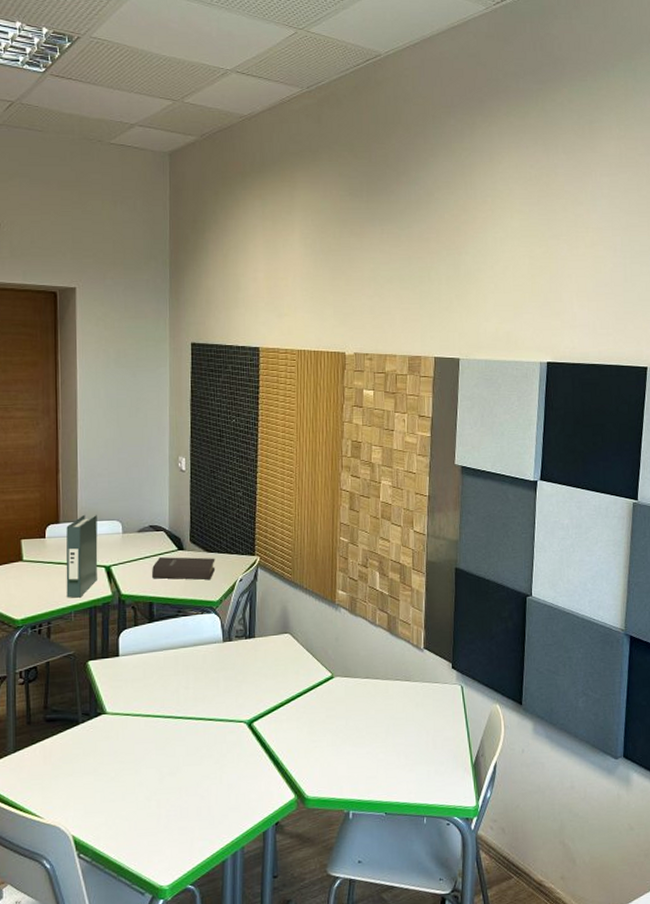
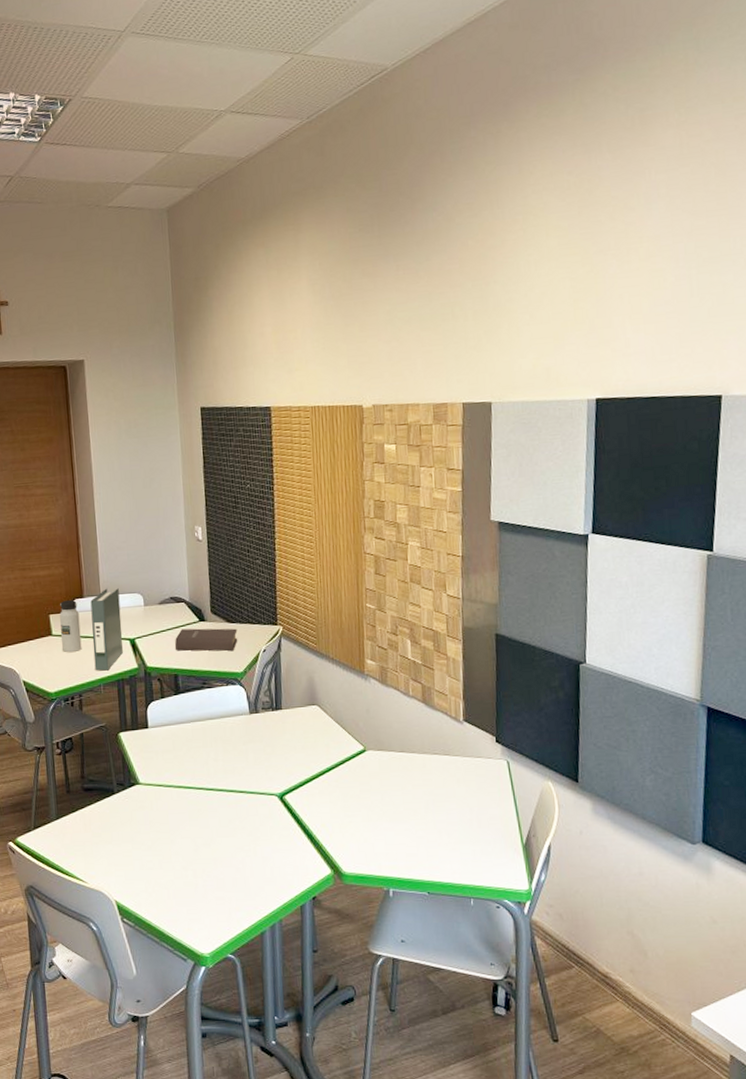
water bottle: none [32,525,54,579] -> present [60,599,82,653]

